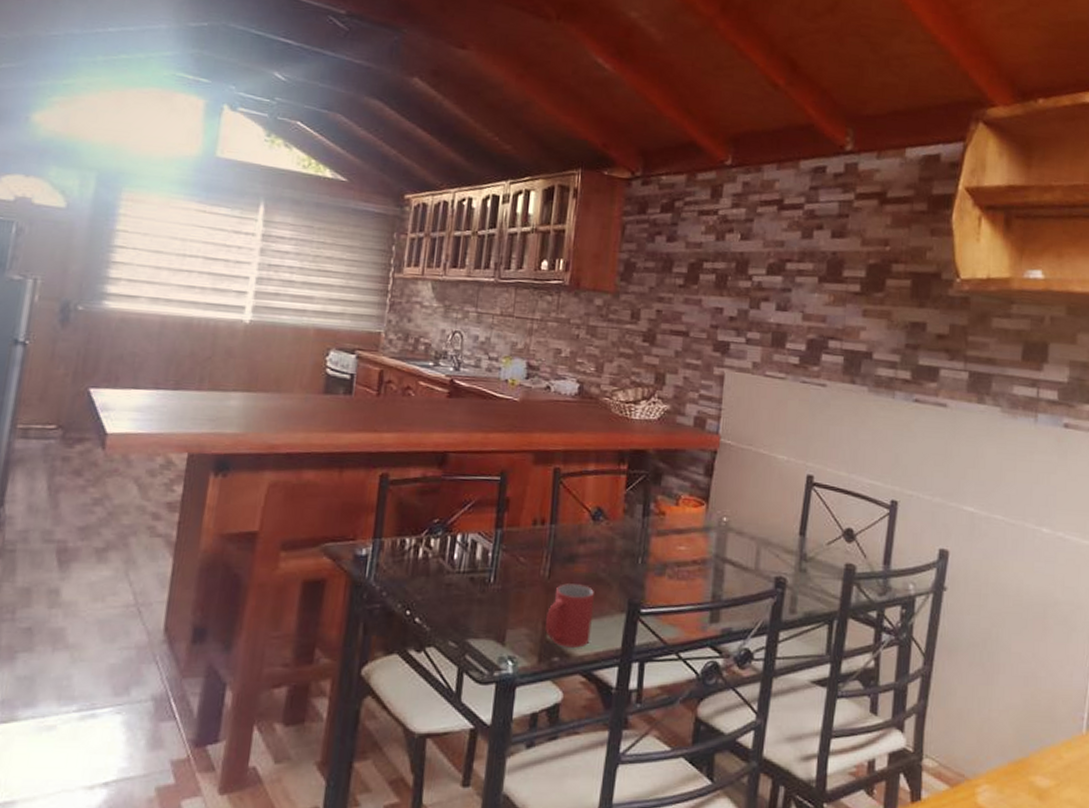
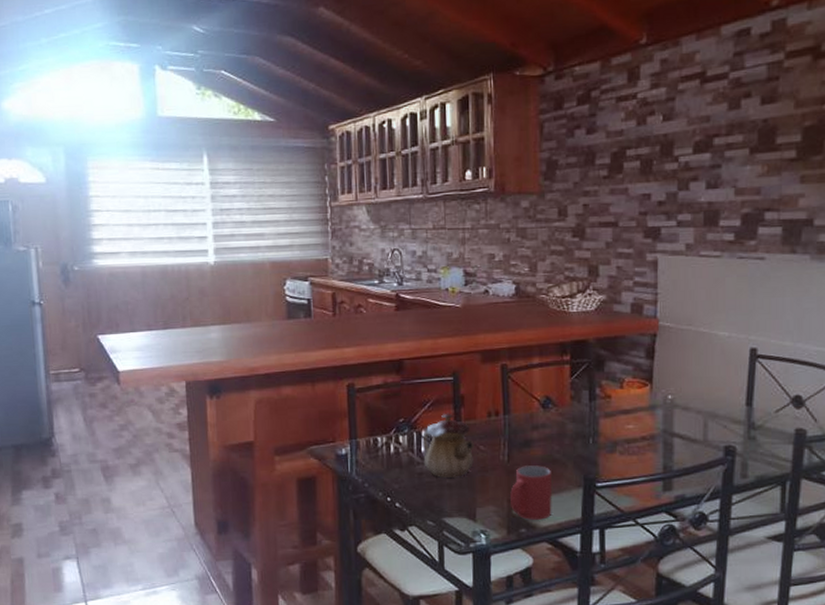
teapot: none [454,516,514,592] -> present [422,413,474,478]

